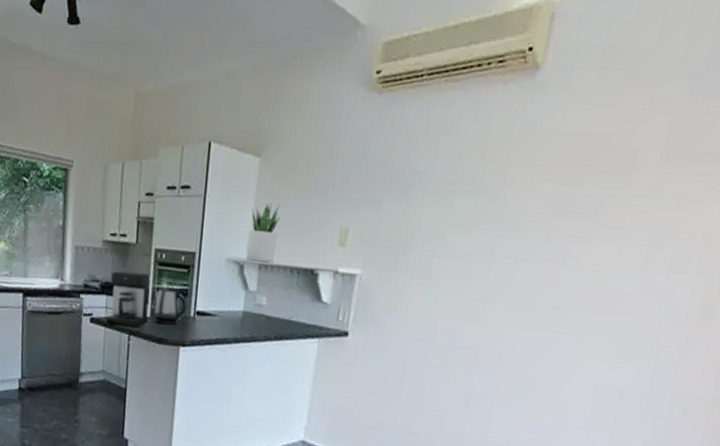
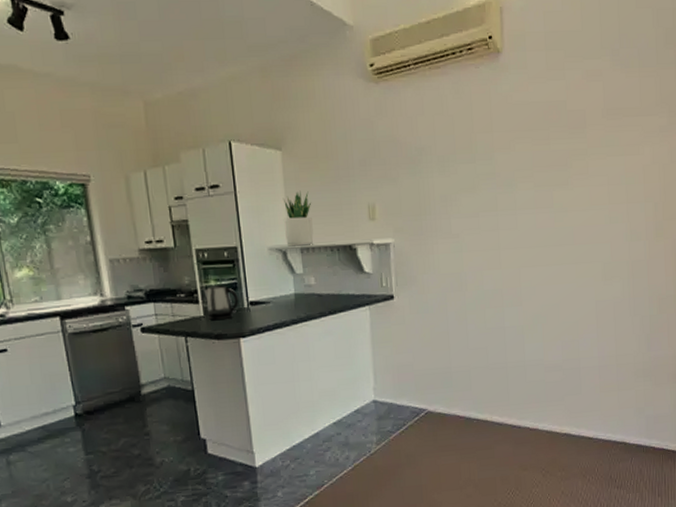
coffee maker: present [105,270,150,328] -> none [154,274,203,331]

